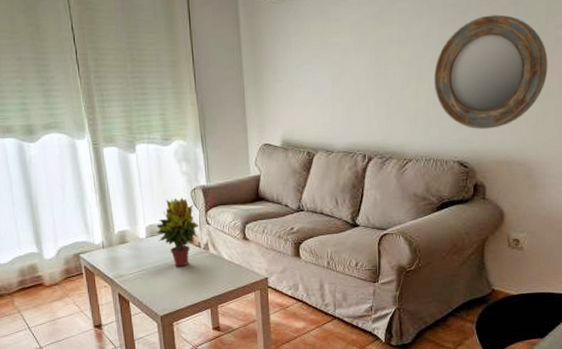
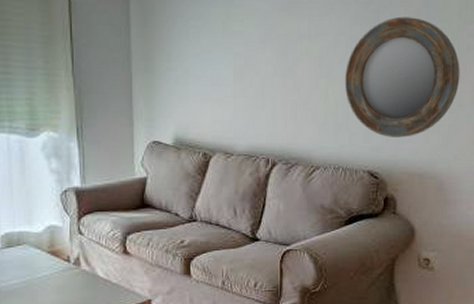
potted plant: present [156,197,199,267] -> none [14,201,70,286]

